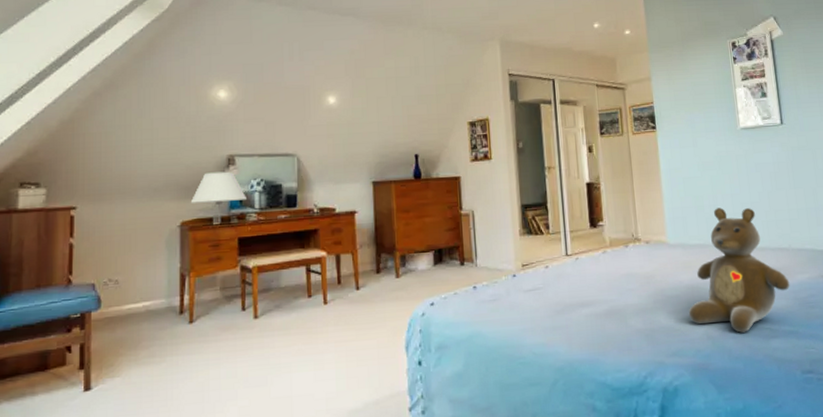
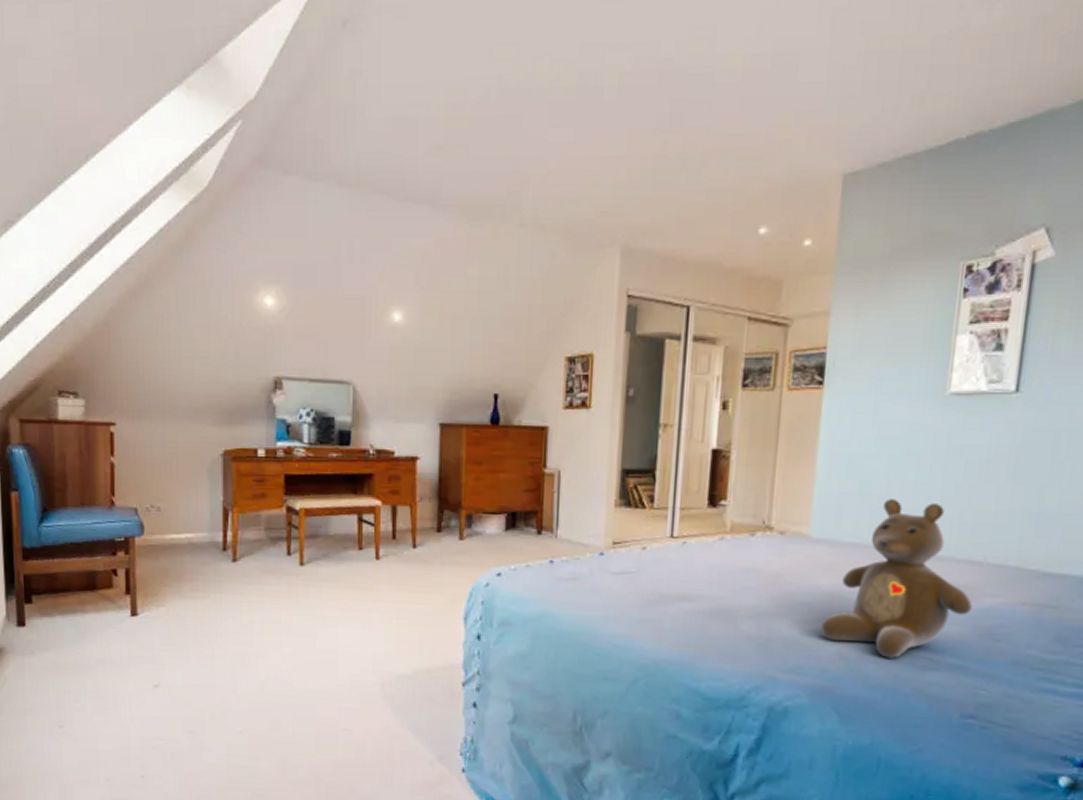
table lamp: present [190,171,248,223] -> none [233,396,296,455]

